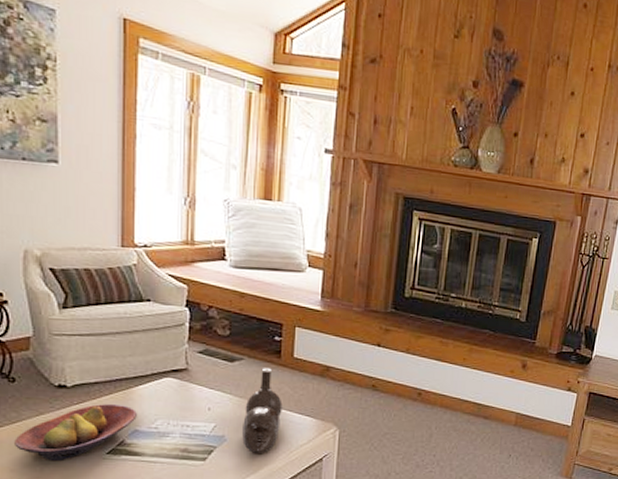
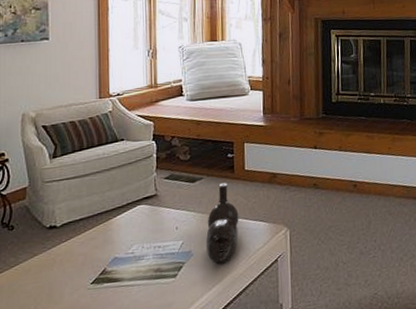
fruit bowl: present [14,404,137,460] -> none [13,236,116,298]

